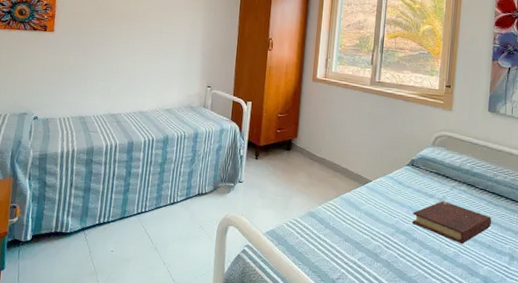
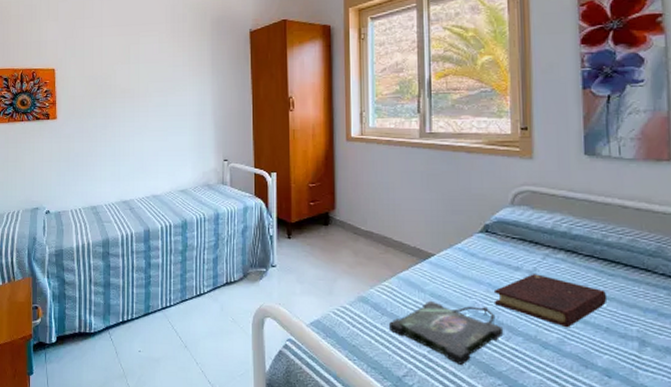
photo frame: none [329,218,417,271] -> present [388,300,504,365]

